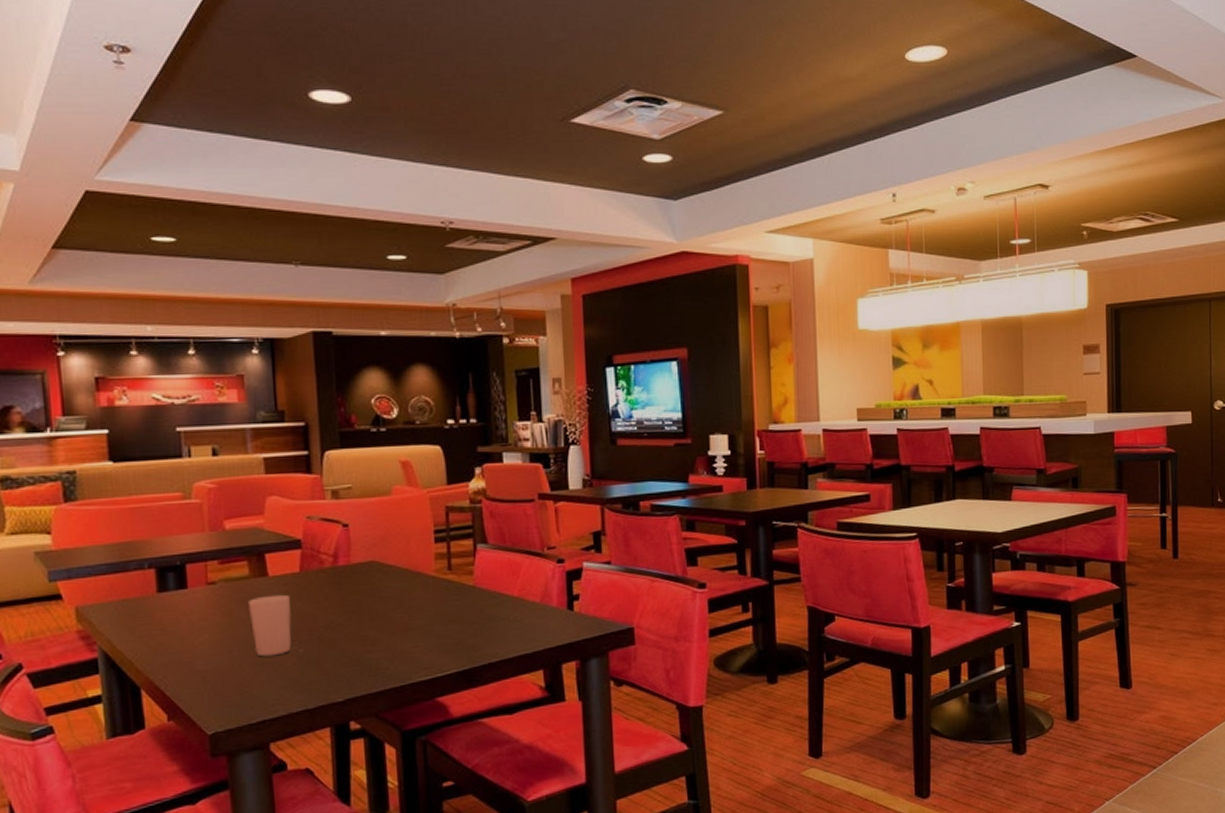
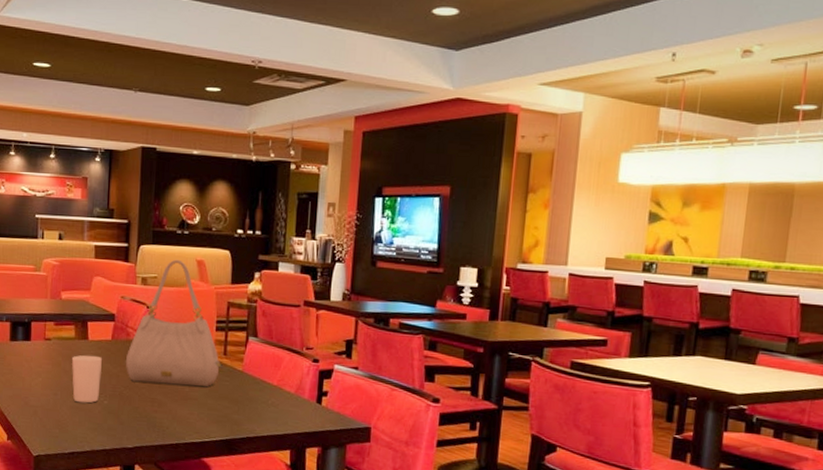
handbag: none [321,463,447,619] -> present [125,259,221,387]

